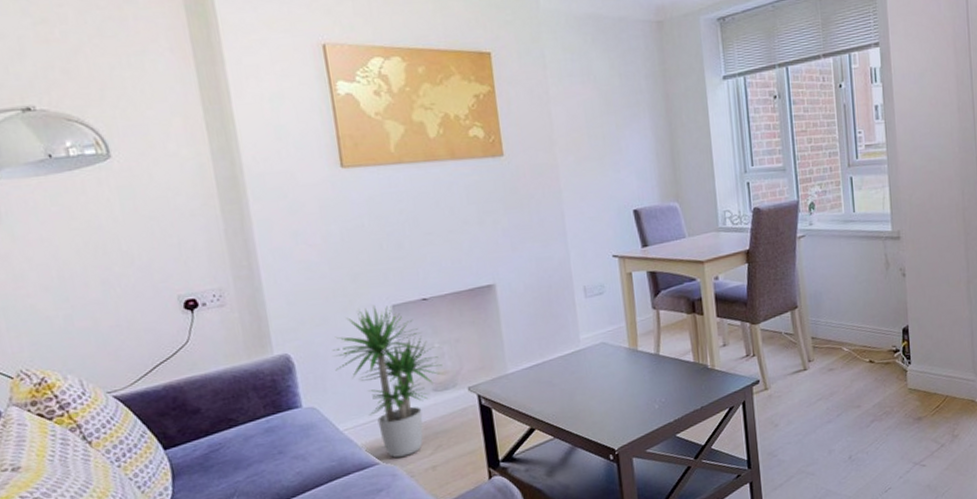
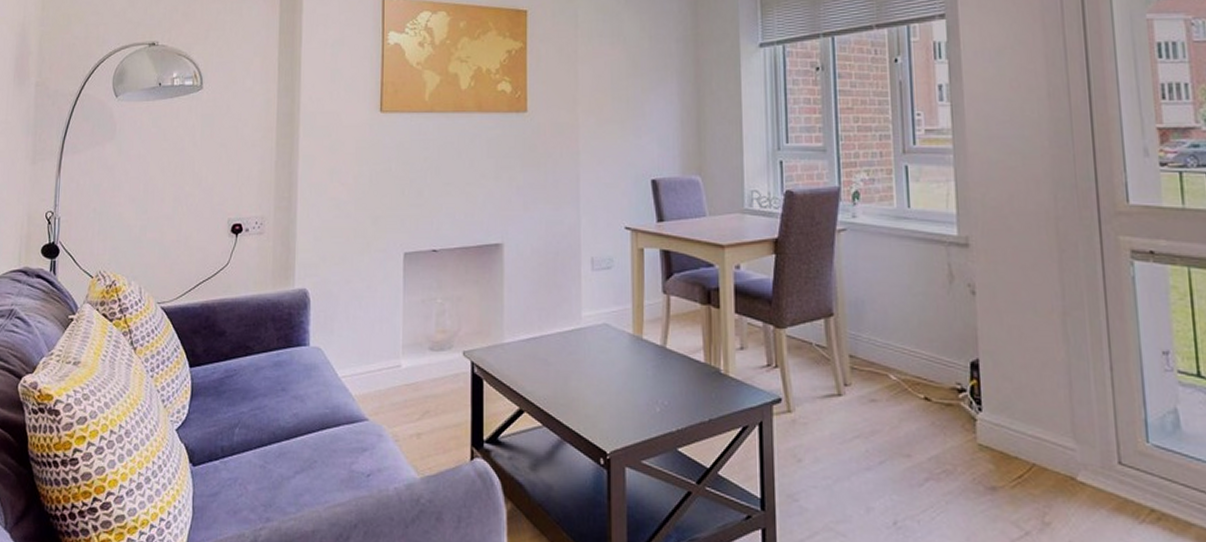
potted plant: present [332,305,444,458] -> none [344,251,442,417]

